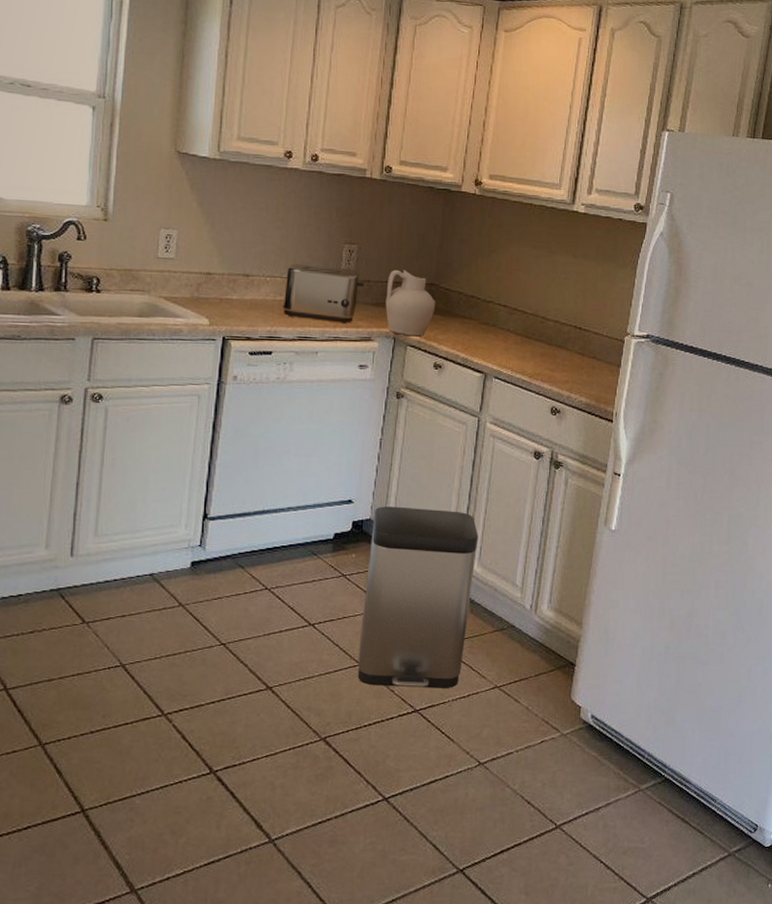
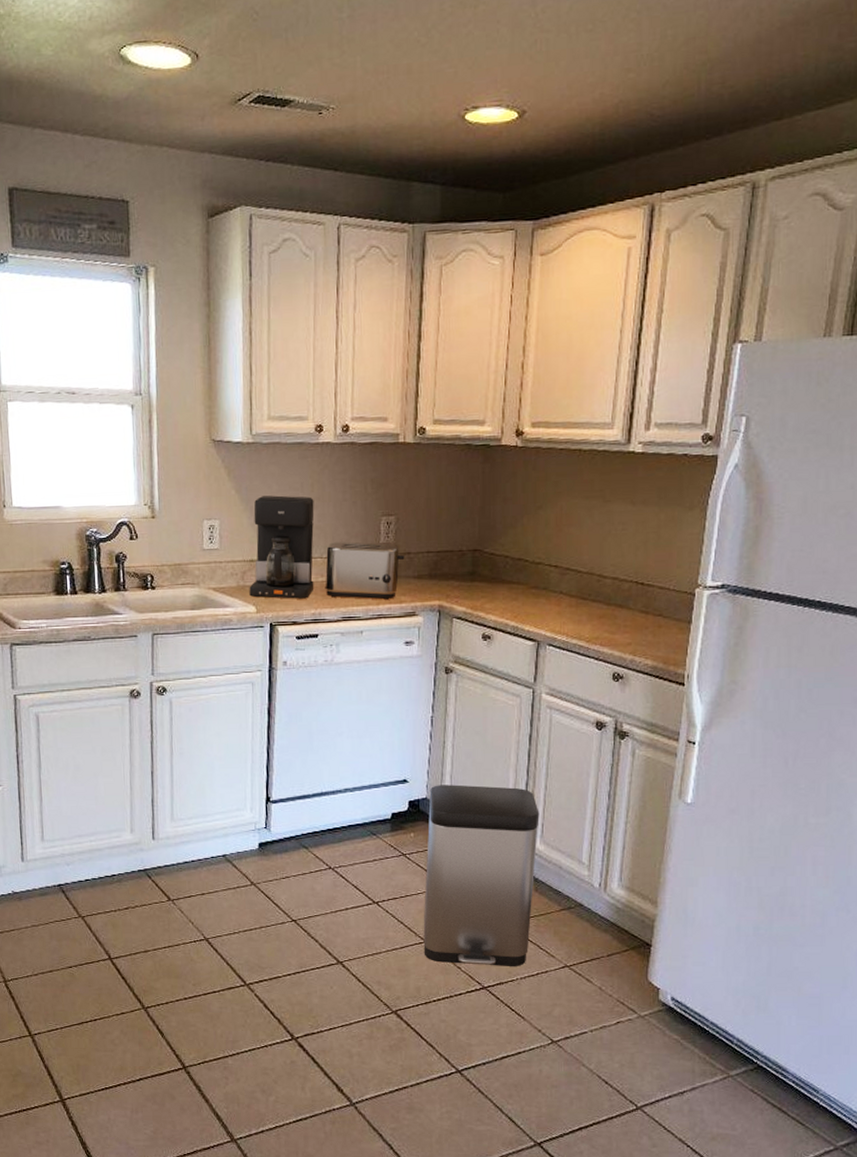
coffee maker: none [203,212,278,317] -> present [249,495,314,600]
ceramic jug: present [385,269,436,337] -> none [428,537,481,608]

